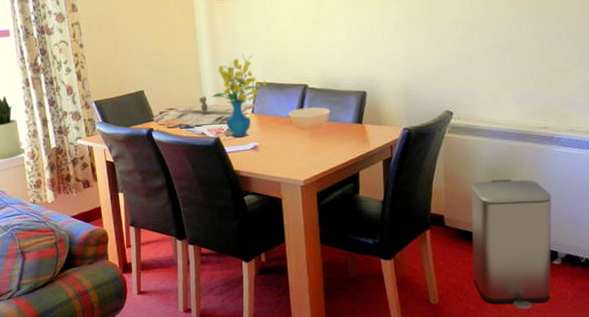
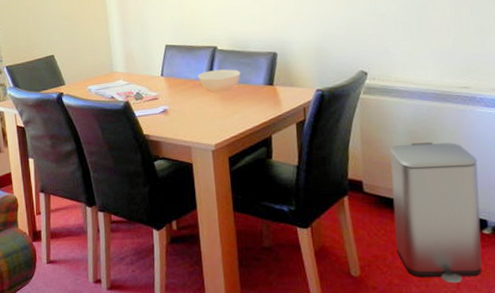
newspaper: present [153,95,258,128] -> none [63,59,167,92]
bouquet: present [211,54,267,138] -> none [120,17,176,101]

